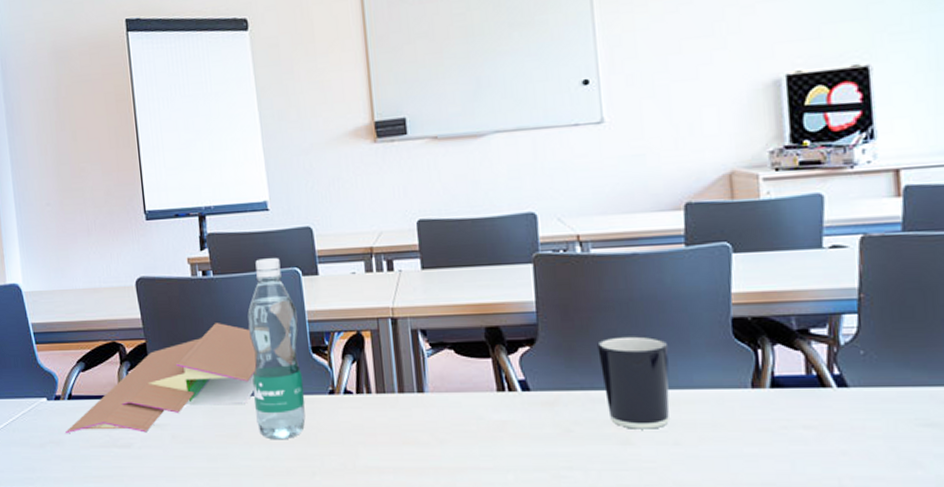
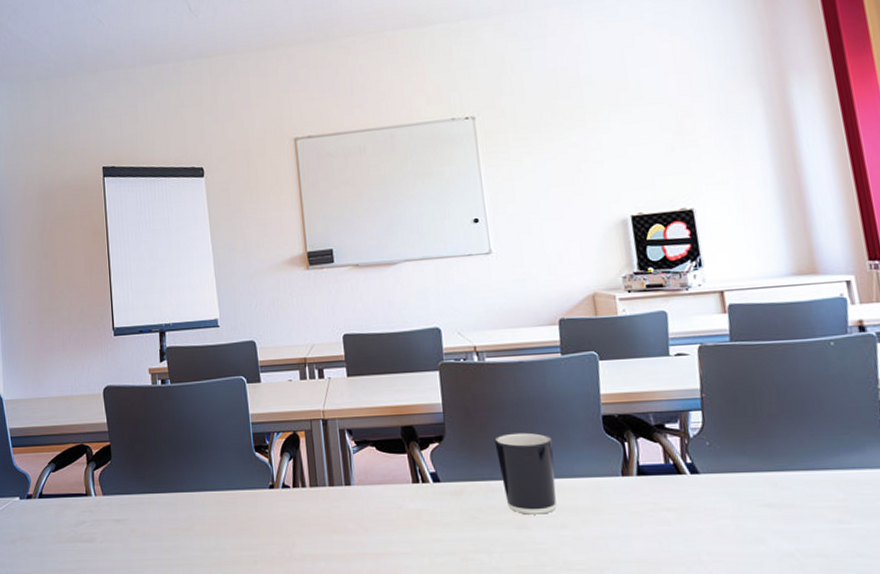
papers: present [65,323,257,434] -> none [35,426,207,531]
bottle: present [247,258,306,440] -> none [199,368,249,532]

